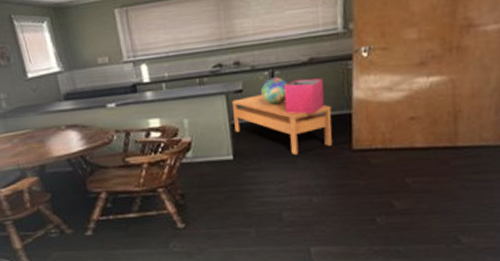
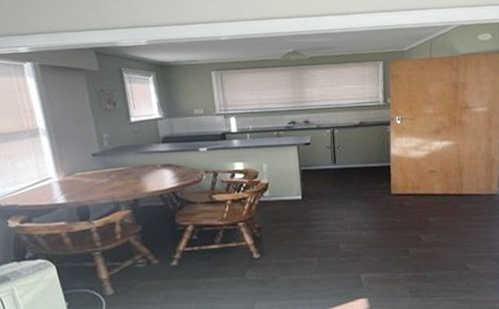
coffee table: present [231,94,332,156] -> none [301,147,377,197]
decorative globe: present [261,77,288,105] -> none [324,134,344,156]
storage bin: present [283,78,325,114] -> none [341,137,371,165]

